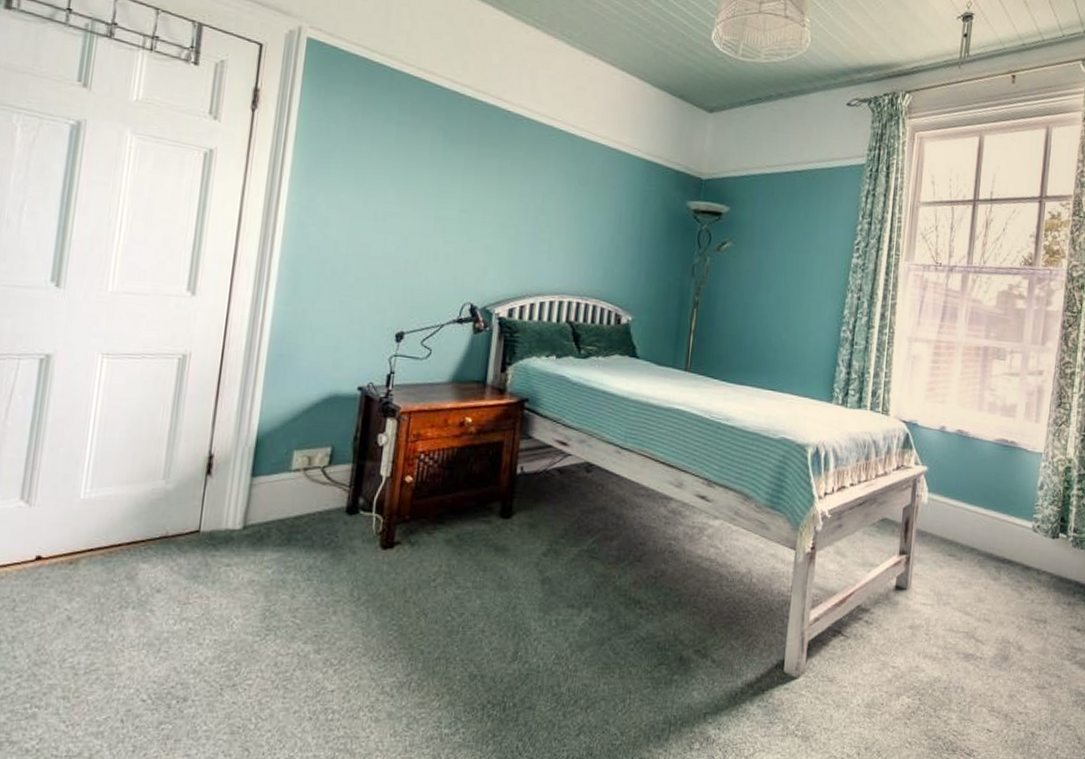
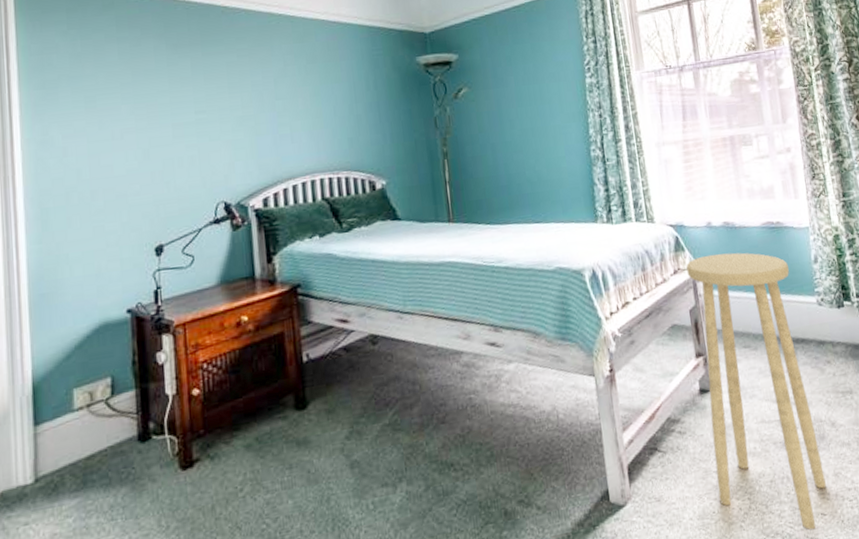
stool: none [890,458,1012,743] -> present [686,252,826,531]

